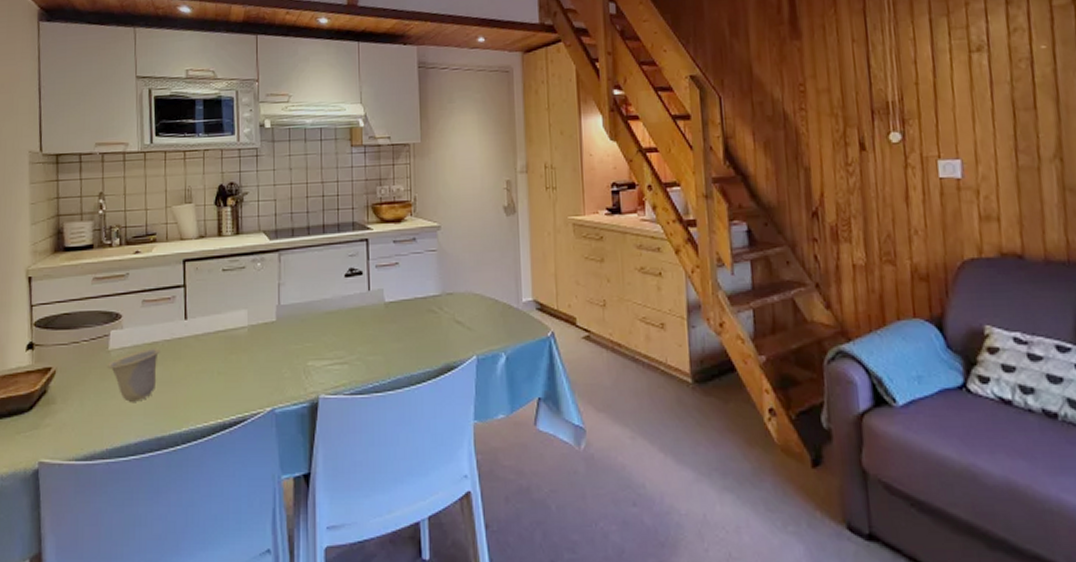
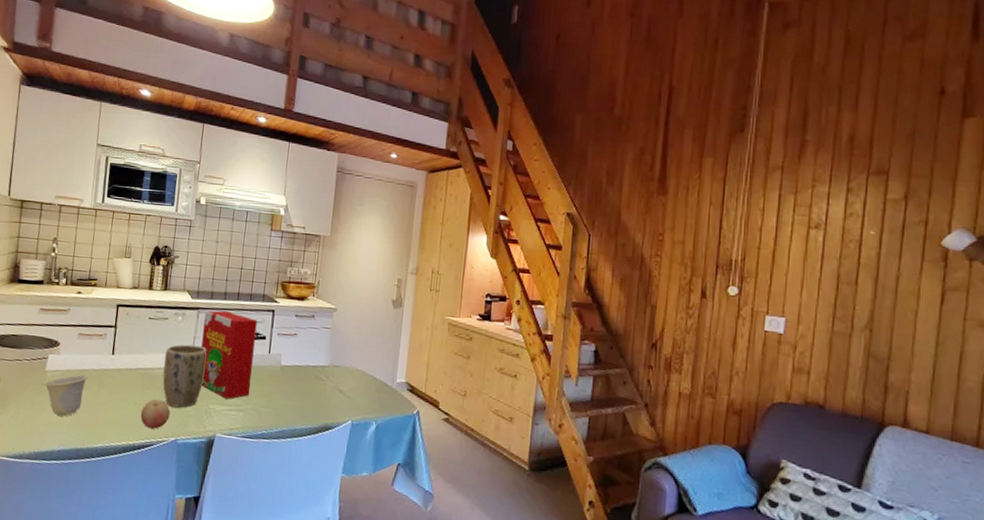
fruit: none [227,365,262,400] -> present [140,399,171,429]
plant pot: none [248,293,297,371] -> present [162,344,207,408]
cereal box: none [287,247,353,352] -> present [201,310,258,399]

